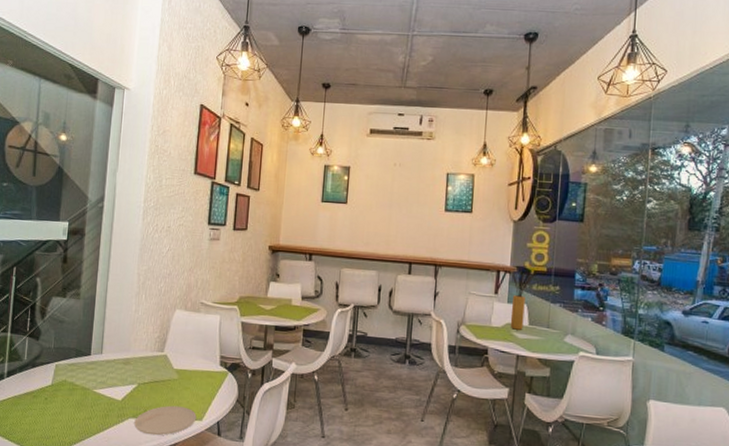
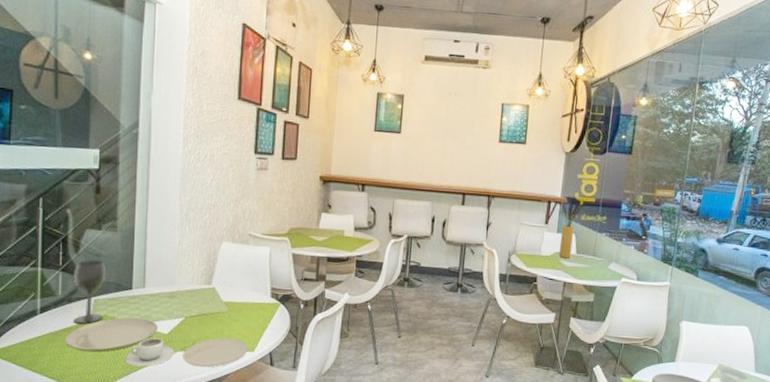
plate: none [27,383,112,417] -> present [65,317,158,353]
wine glass: none [36,326,69,389] -> present [73,260,107,324]
teacup: none [80,404,127,433] -> present [125,338,175,367]

